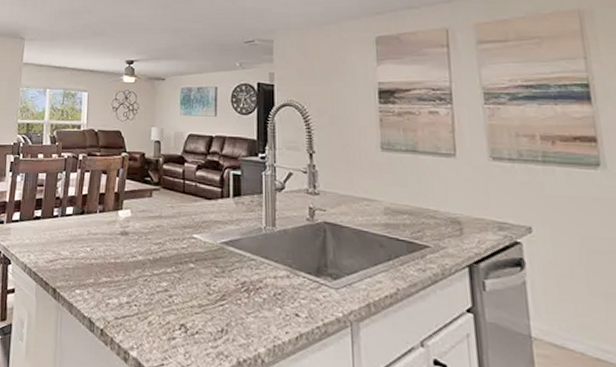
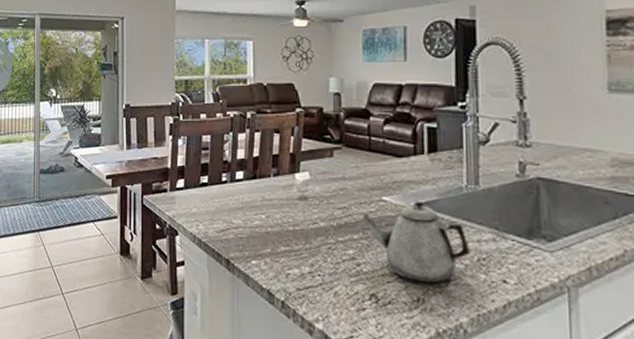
teapot: none [176,240,267,316] -> present [363,201,470,284]

